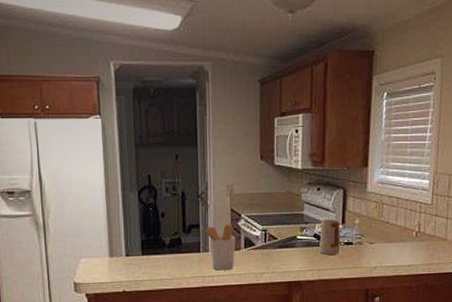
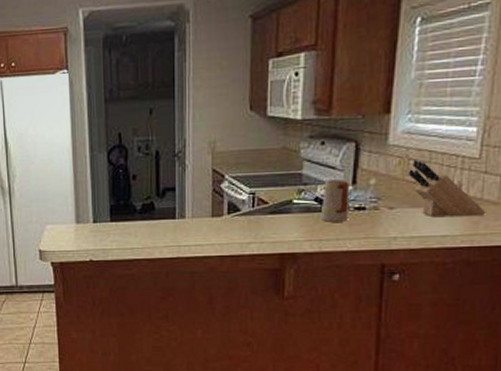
utensil holder: present [200,224,236,271] -> none [176,186,218,240]
knife block: none [382,204,438,250] -> present [407,159,486,217]

